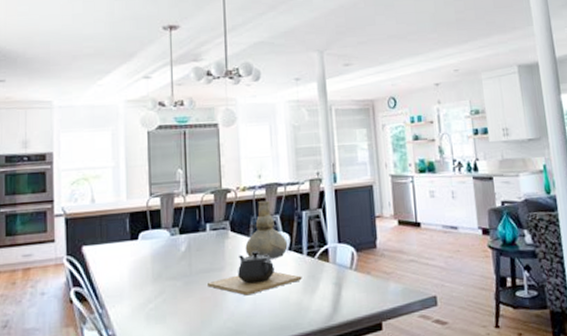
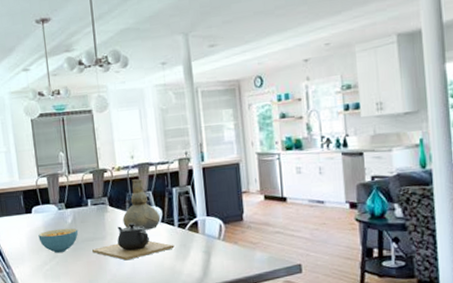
cereal bowl: none [144,257,193,288] -> present [38,228,79,253]

